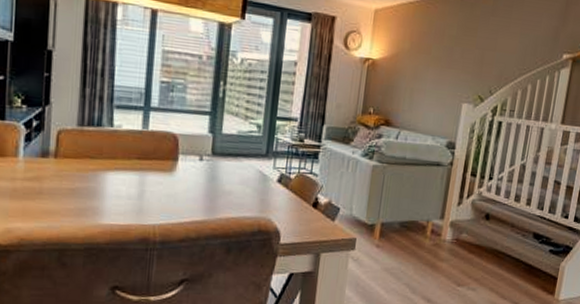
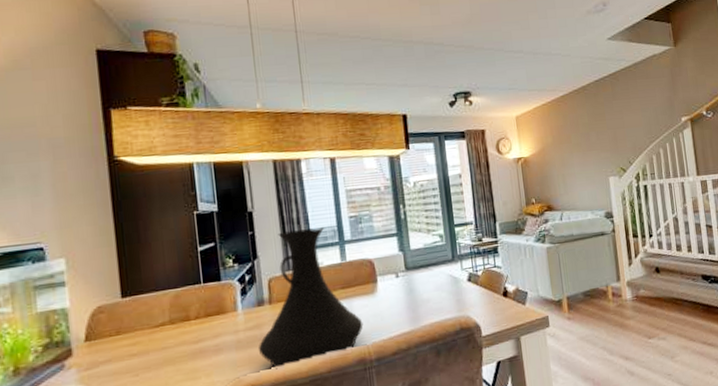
vase: none [34,81,154,229] -> present [257,227,364,370]

